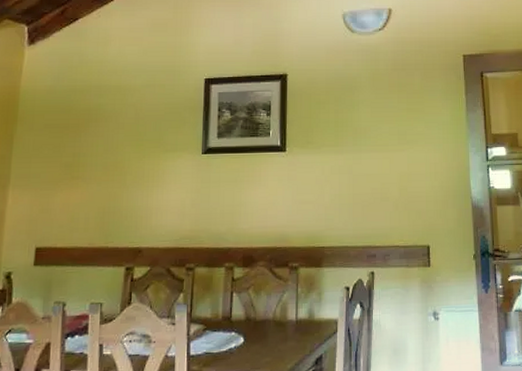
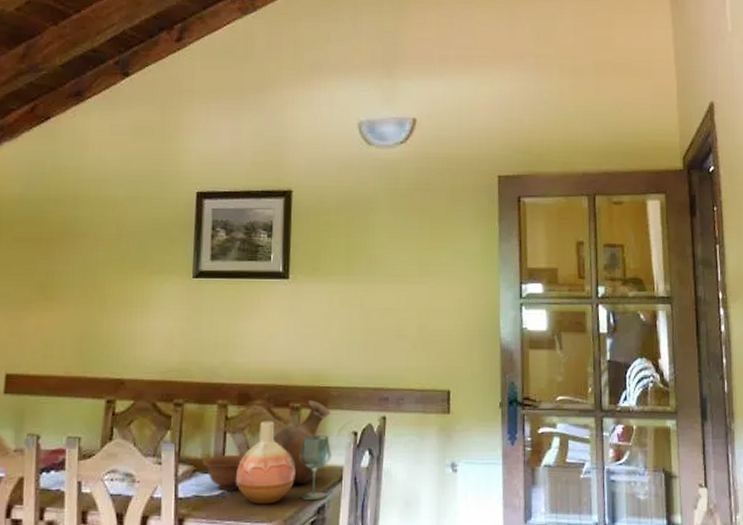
bowl: none [212,313,249,347] -> present [202,455,244,491]
vase: none [241,280,295,359] -> present [235,421,296,505]
jug: none [275,259,326,338] -> present [273,400,331,485]
wine glass: none [298,290,327,353] -> present [299,434,331,501]

